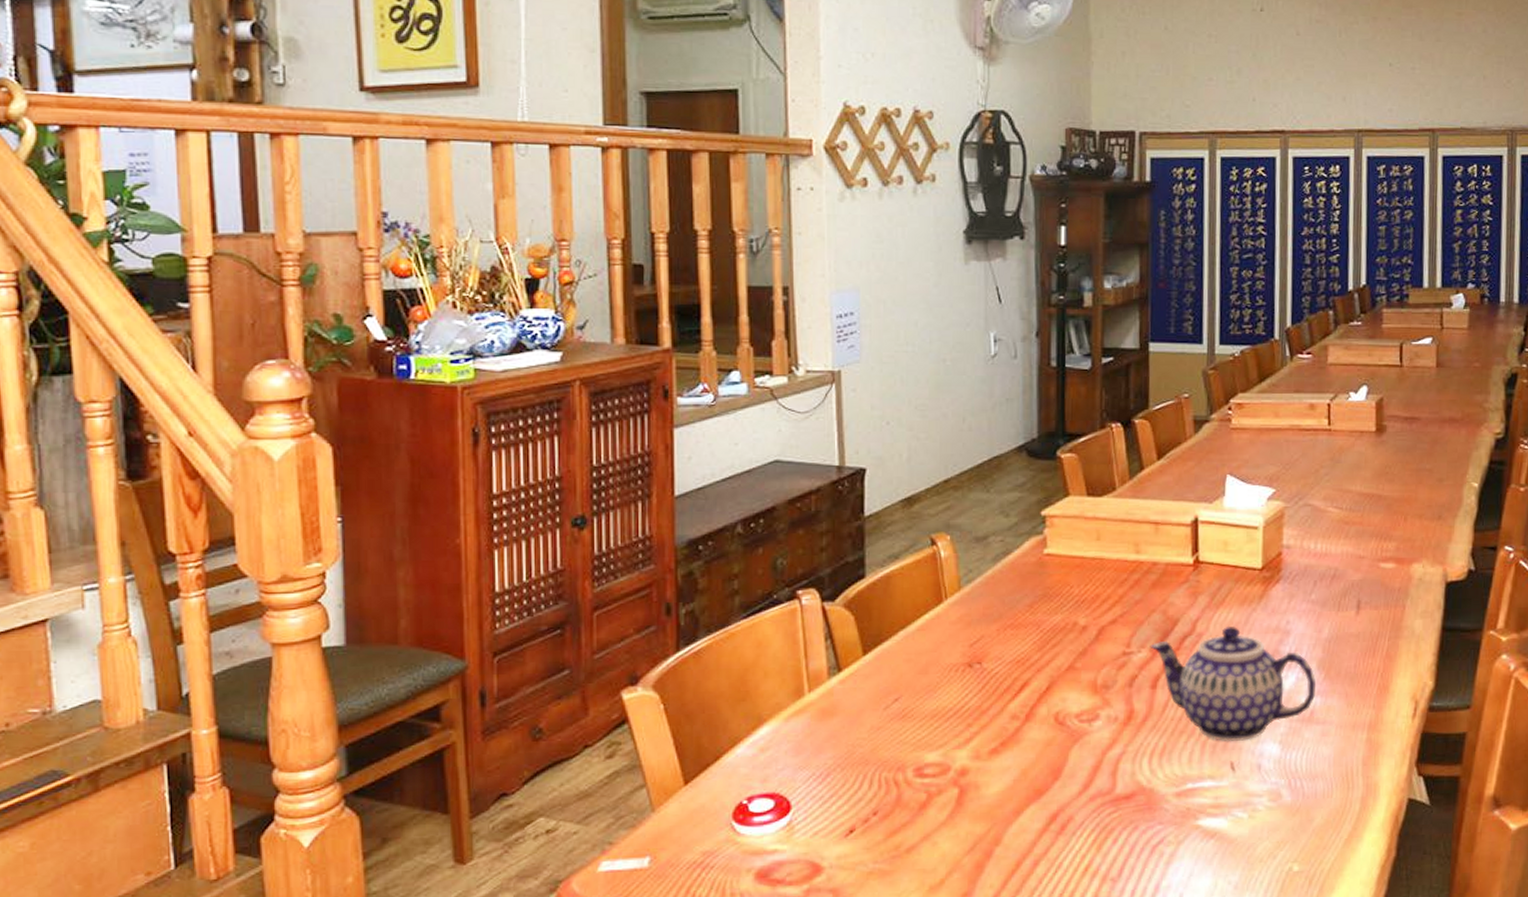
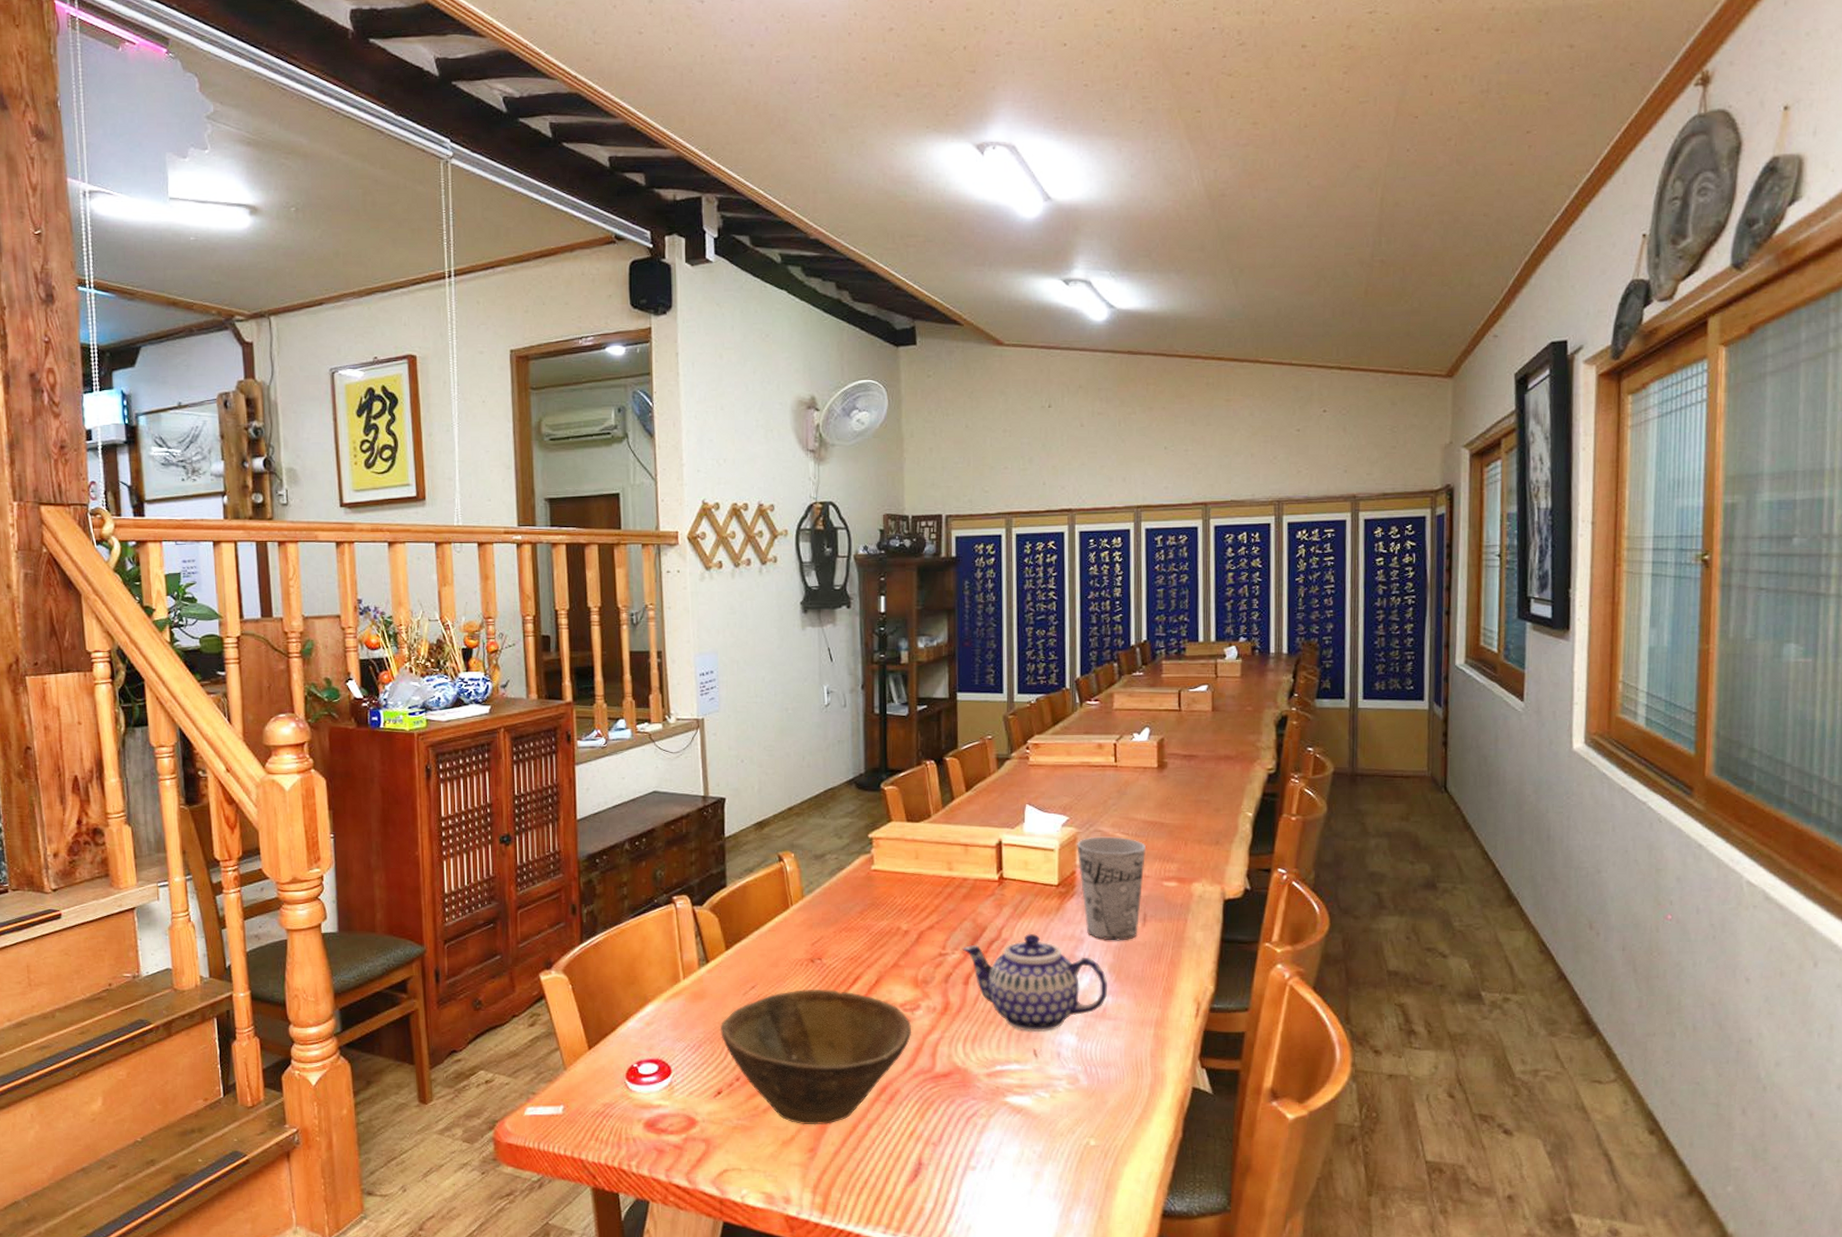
bowl: none [853,699,1089,866] -> present [719,989,912,1125]
cup: none [1284,511,1362,633] -> present [1077,836,1147,941]

